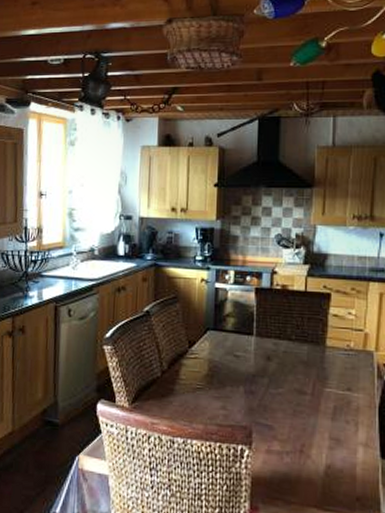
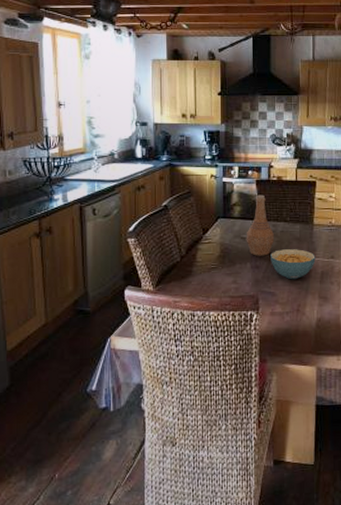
vase: none [239,305,275,380] -> present [246,195,274,256]
cereal bowl: none [269,374,327,413] -> present [270,249,316,280]

